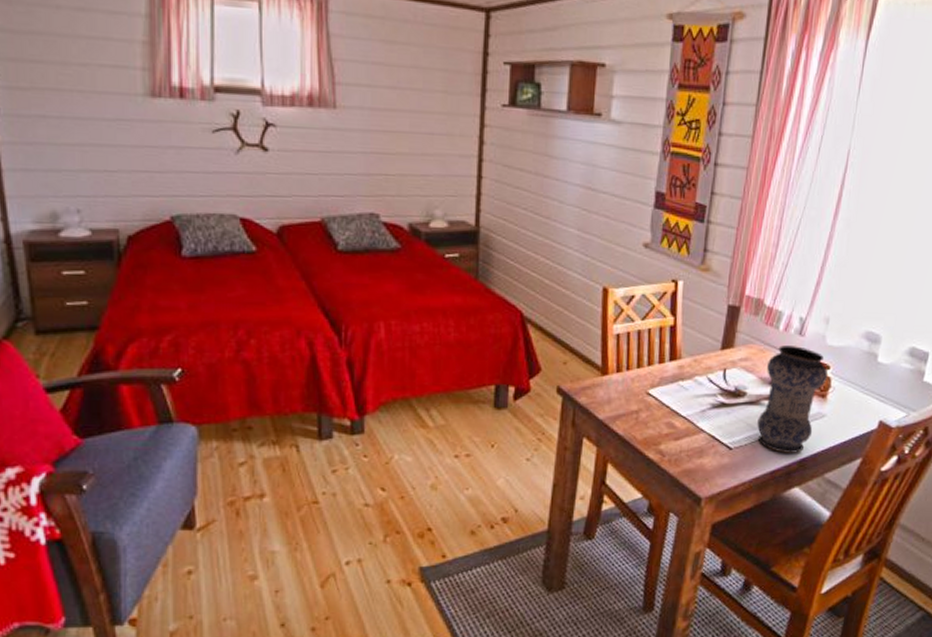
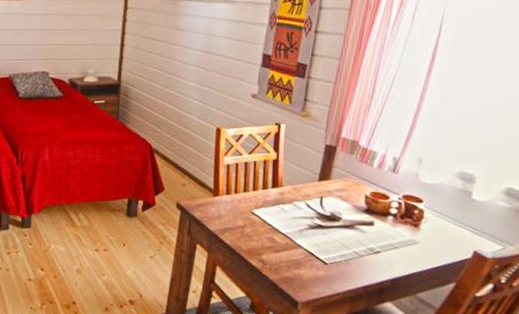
vase: present [757,345,829,453] -> none [351,180,422,273]

